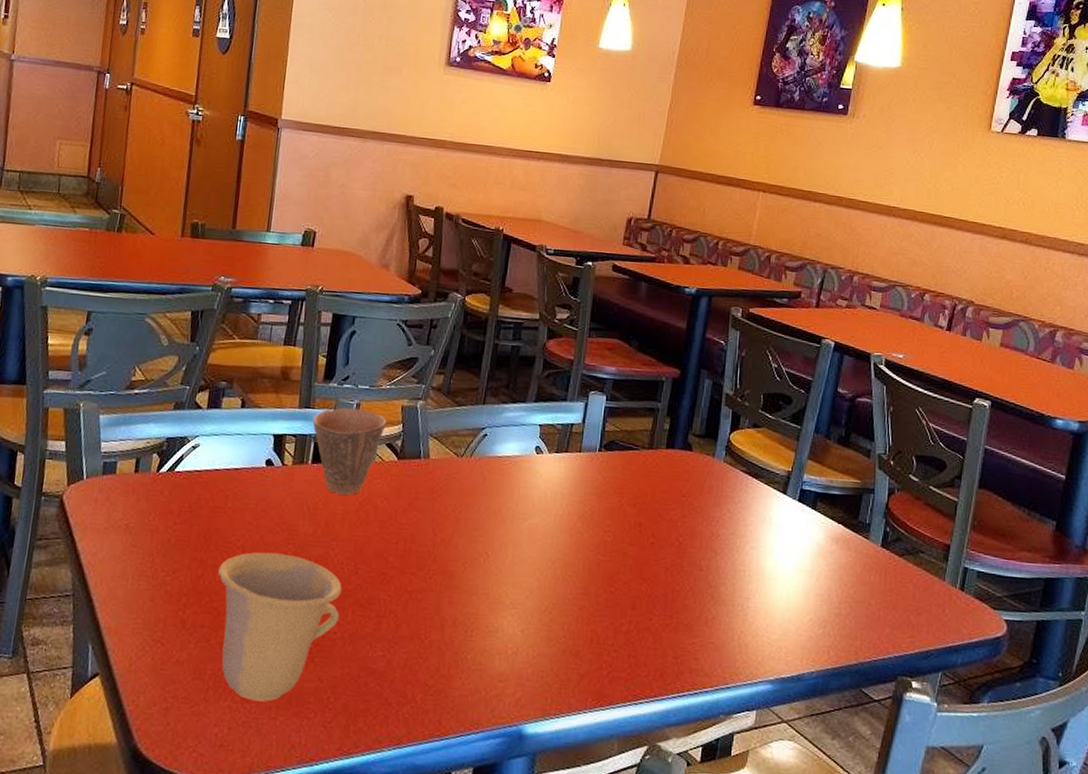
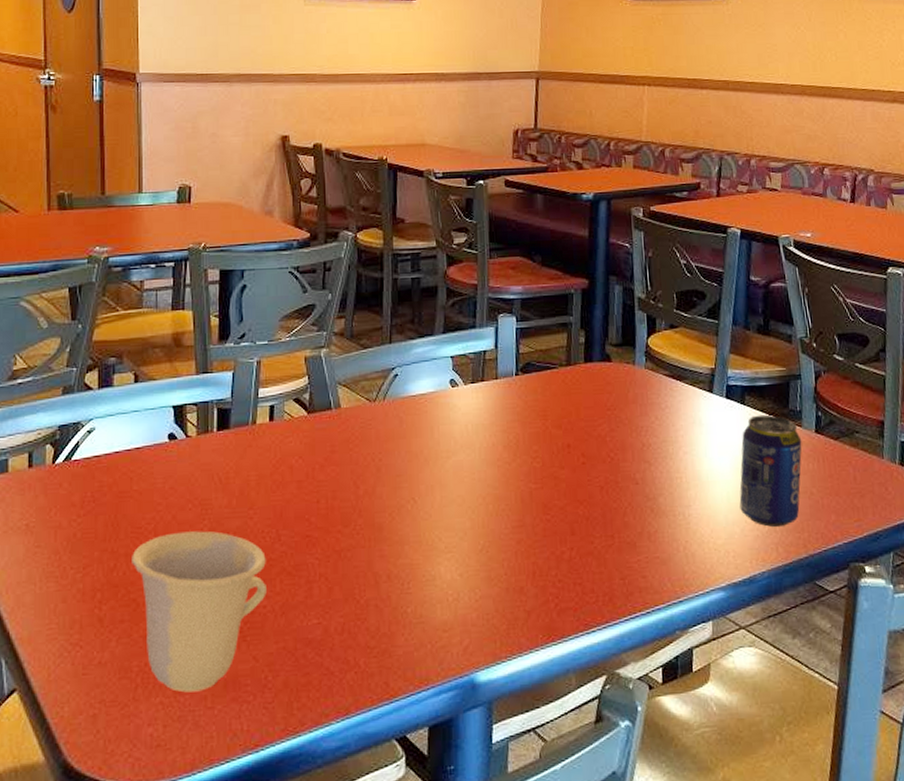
cup: present [312,407,387,495] -> none [212,366,291,459]
pop: none [797,521,867,631] -> present [739,414,802,527]

